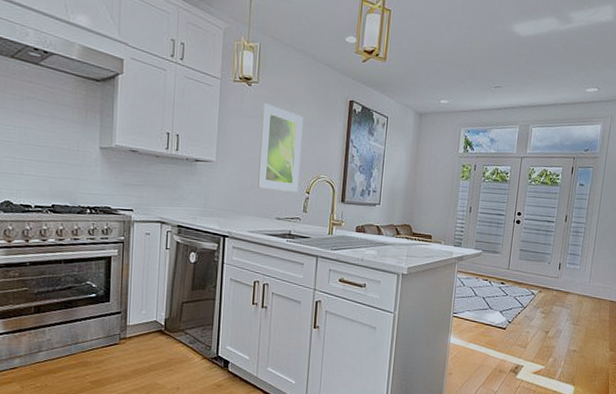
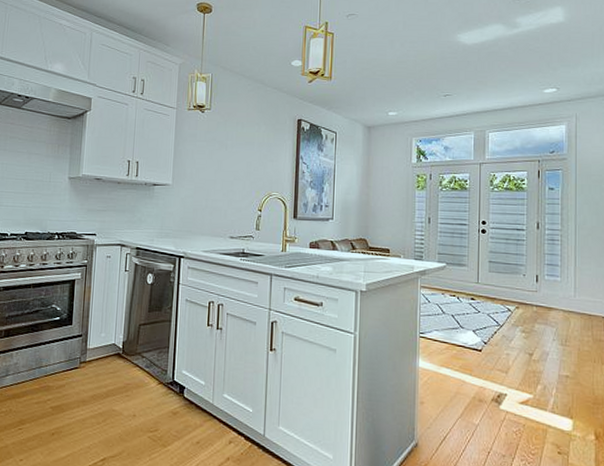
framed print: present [258,103,304,192] -> none [211,127,254,210]

